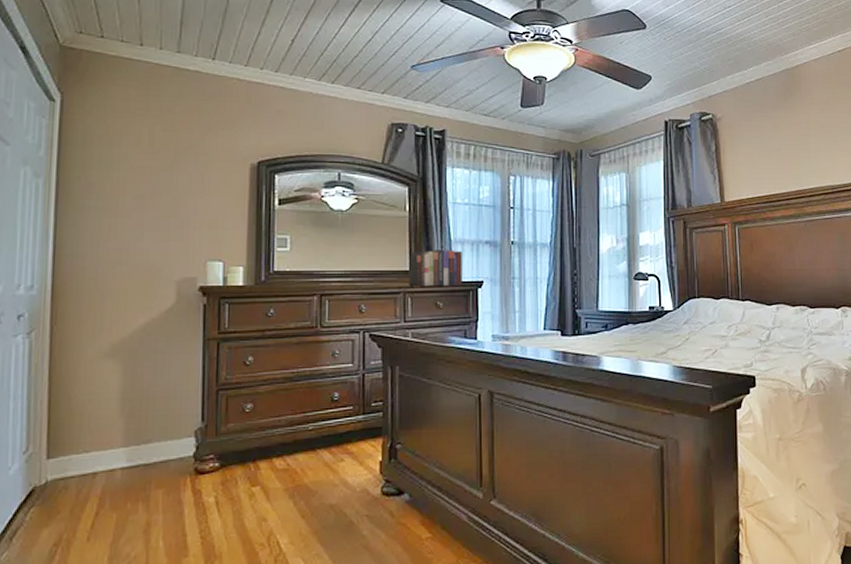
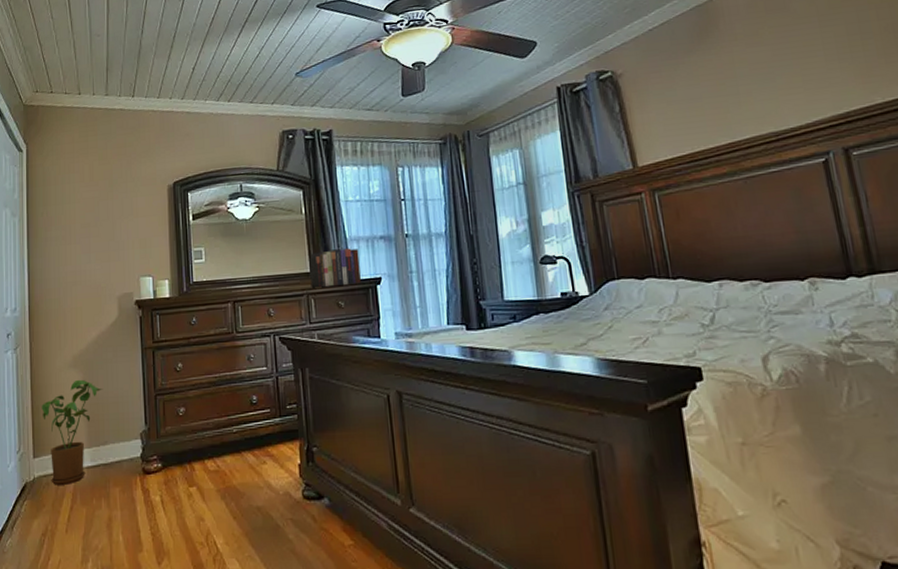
house plant: none [62,370,149,489] -> present [42,379,102,485]

